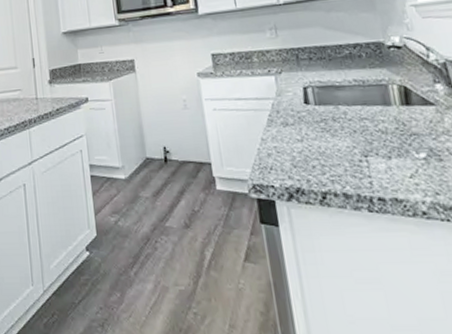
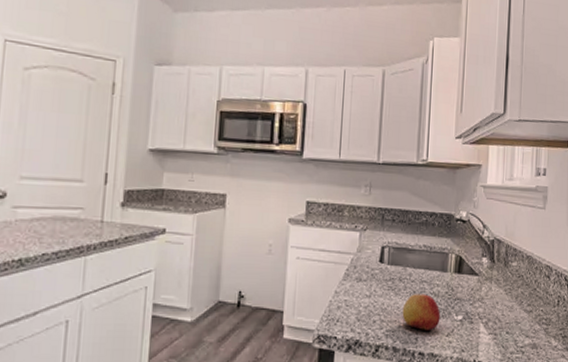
apple: none [344,132,397,173] -> present [402,294,441,330]

